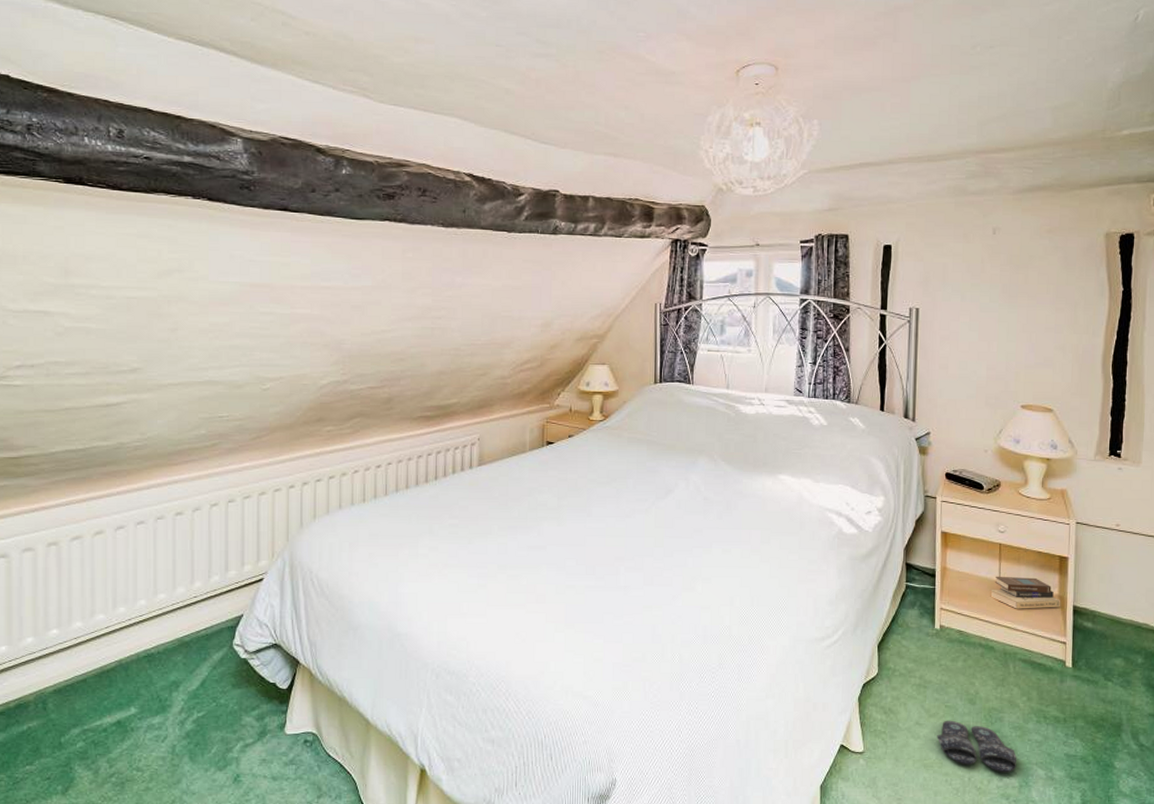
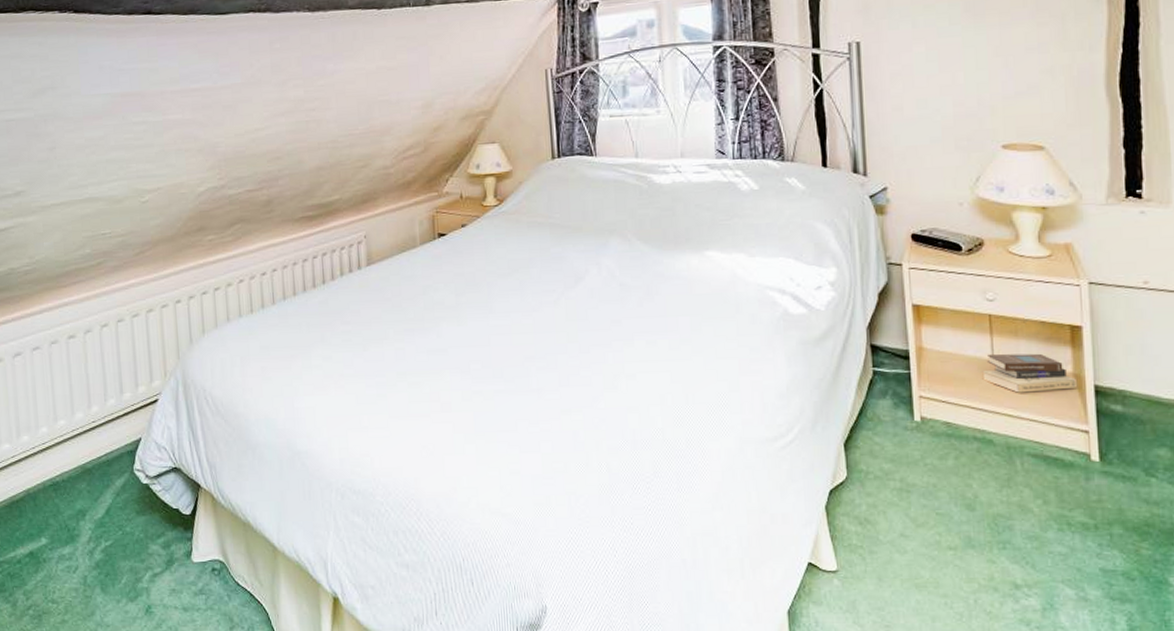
slippers: present [937,720,1017,773] -> none [928,530,1037,593]

